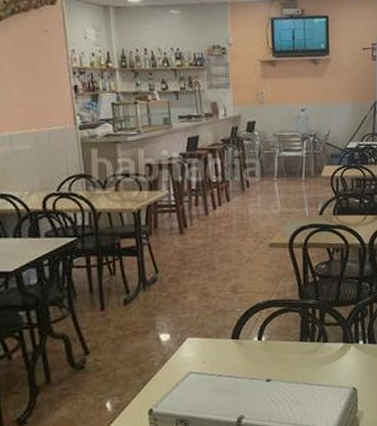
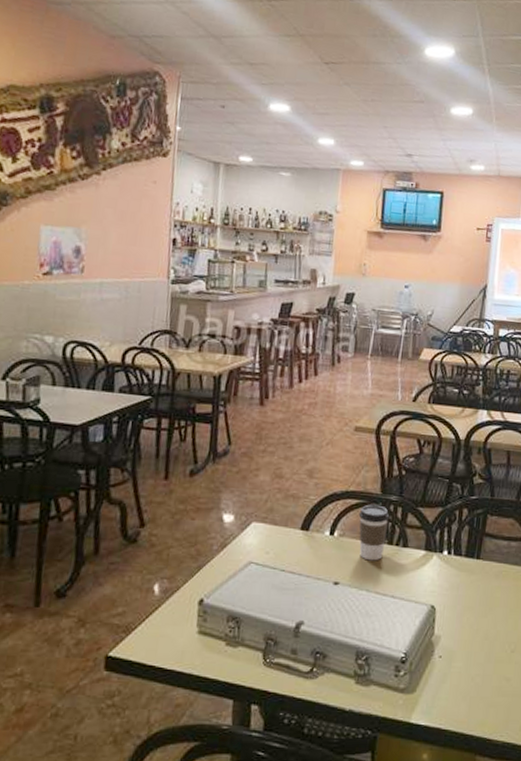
coffee cup: none [281,309,309,358] -> present [358,504,390,561]

